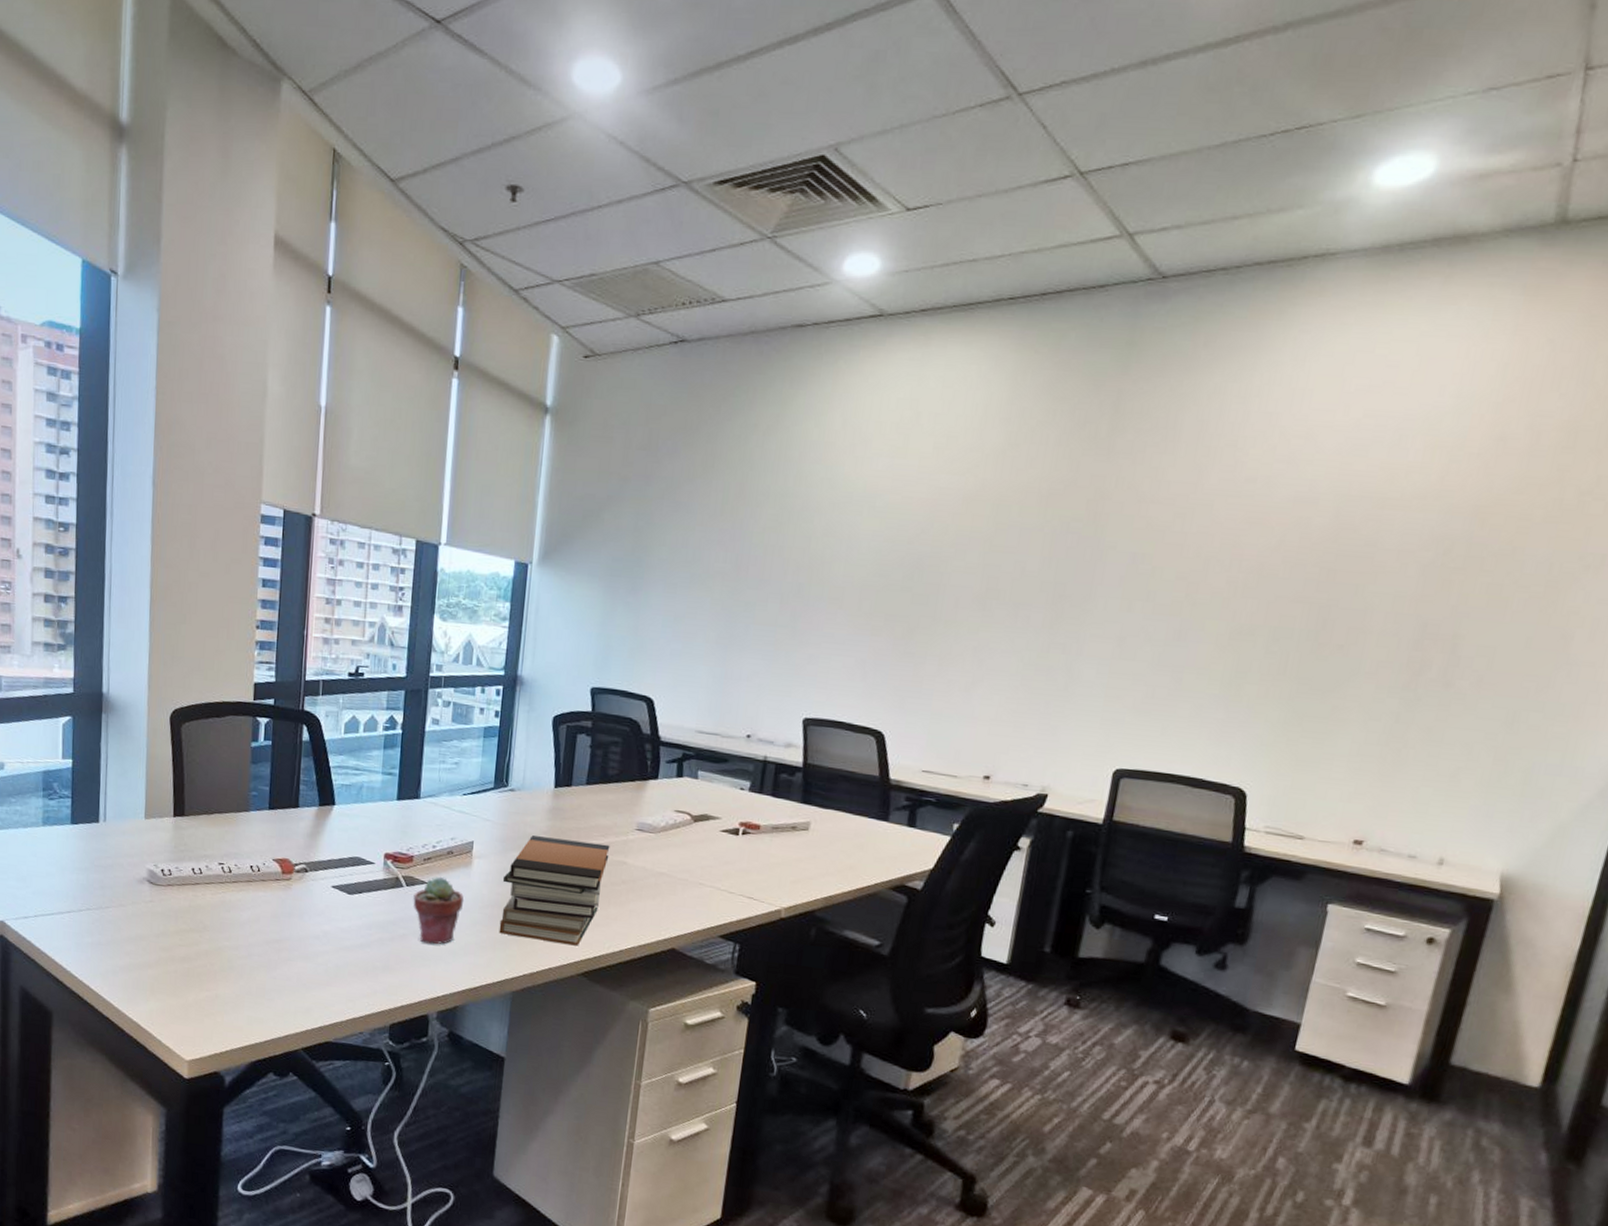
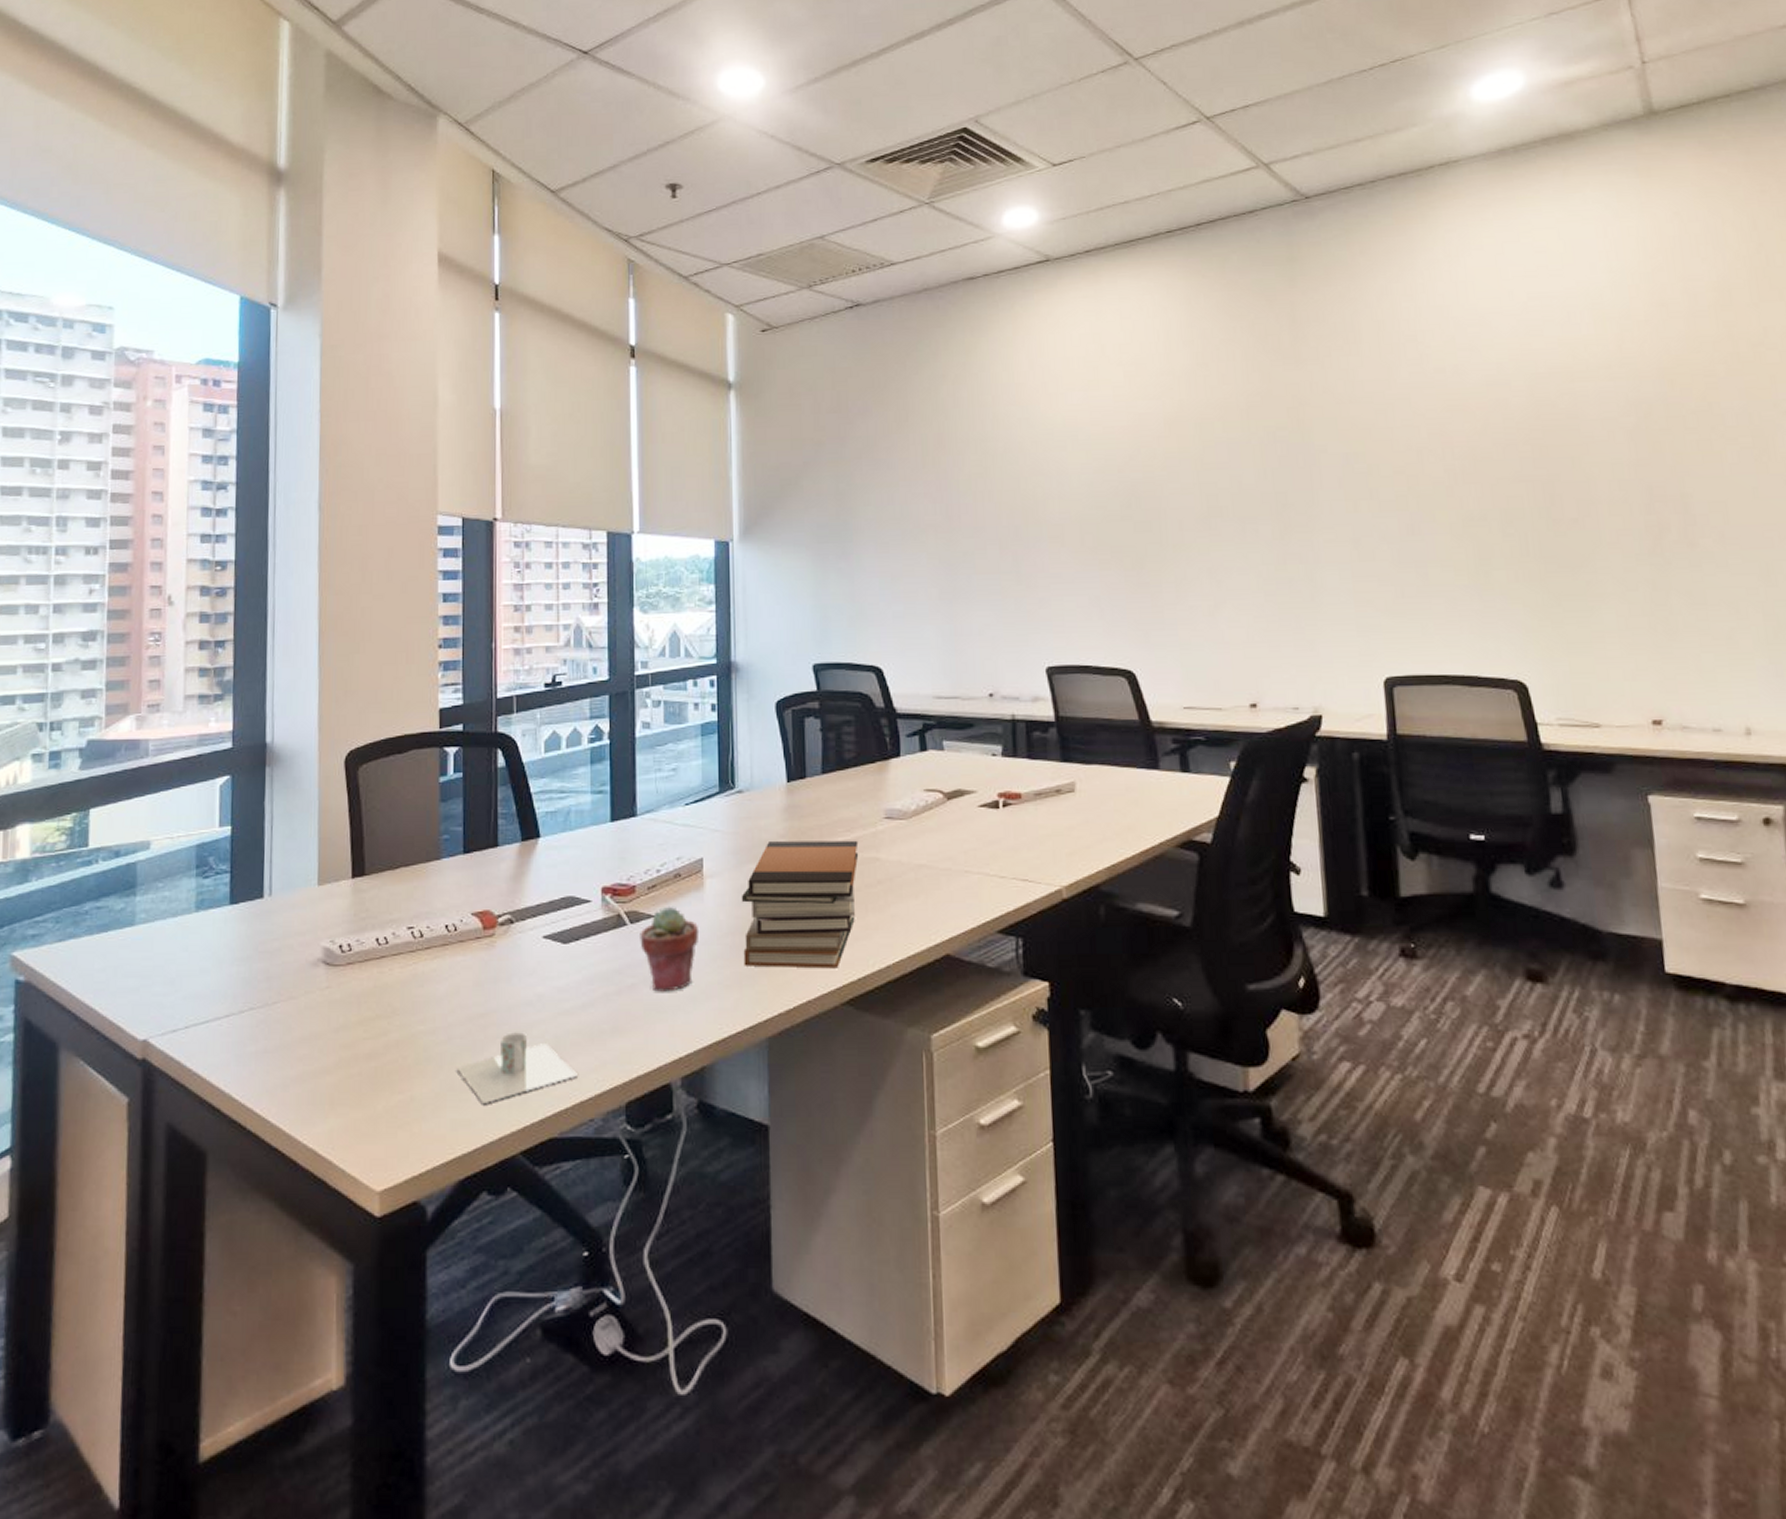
mug: none [254,957,352,1009] -> present [456,1032,577,1103]

